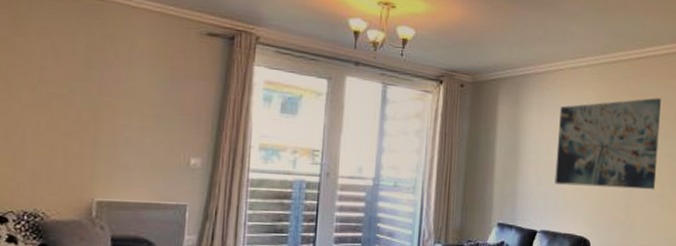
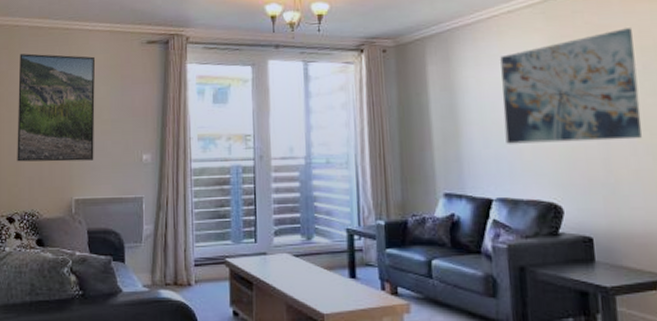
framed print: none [16,19,138,159] -> present [17,53,96,162]

